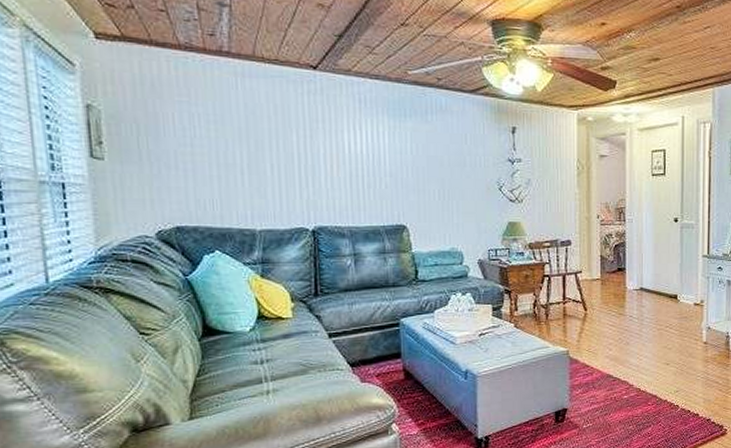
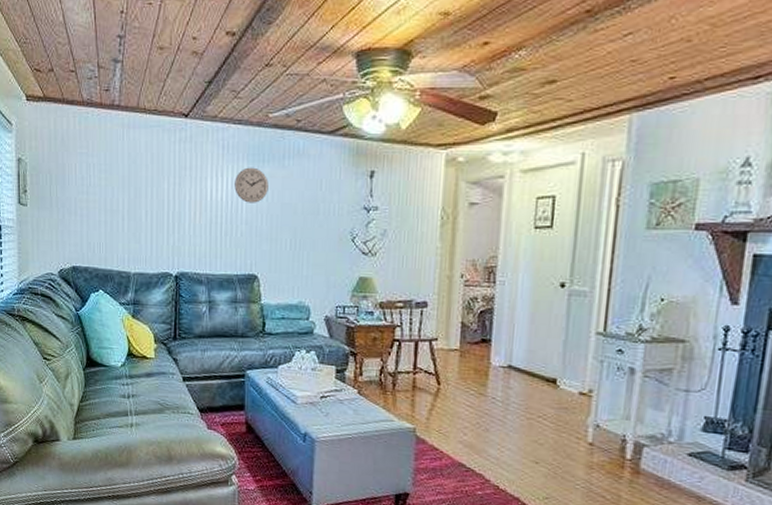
wall clock: none [375,121,412,156] -> present [234,167,269,203]

